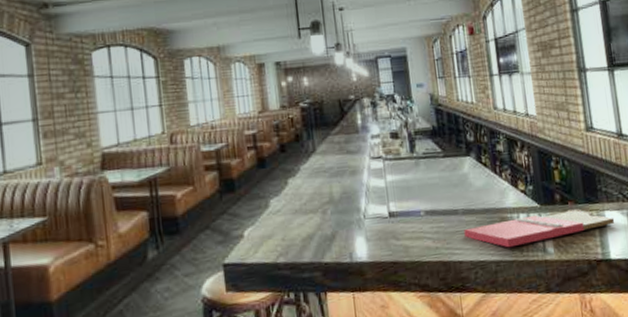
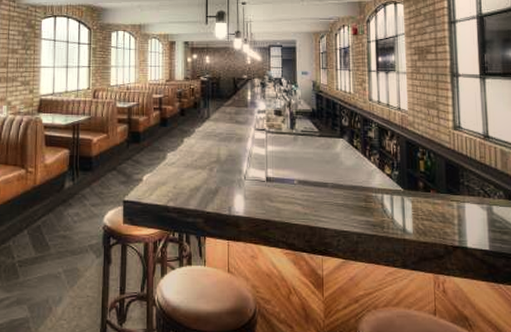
cutting board: present [464,209,614,248] -> none [331,197,473,223]

